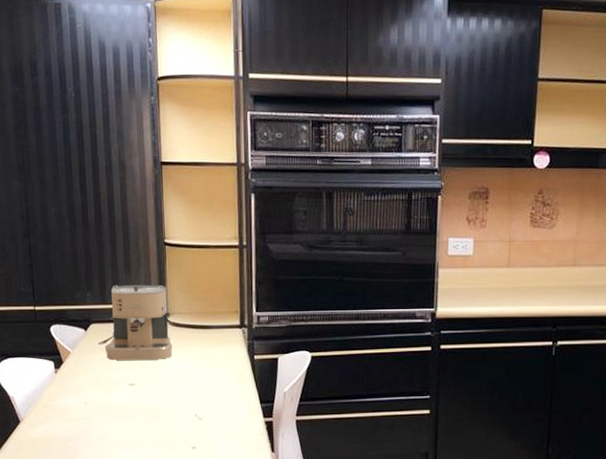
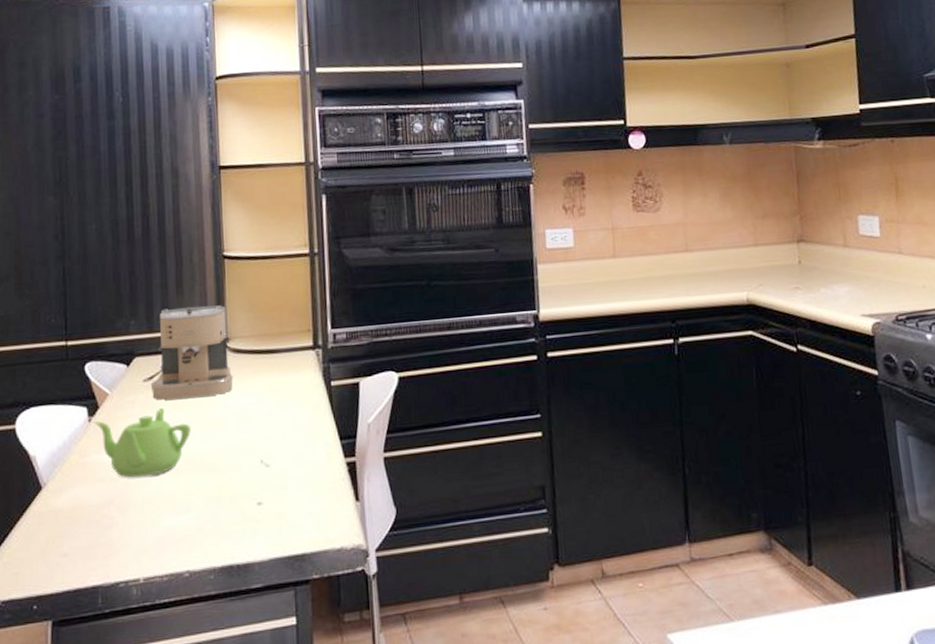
teapot: none [59,366,138,420] -> present [94,407,191,478]

